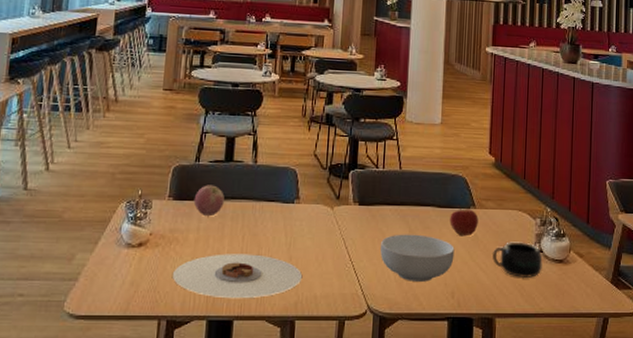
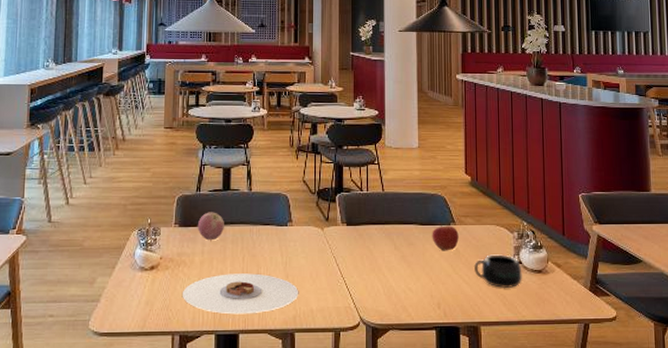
cereal bowl: present [380,234,455,282] -> none [369,250,438,294]

